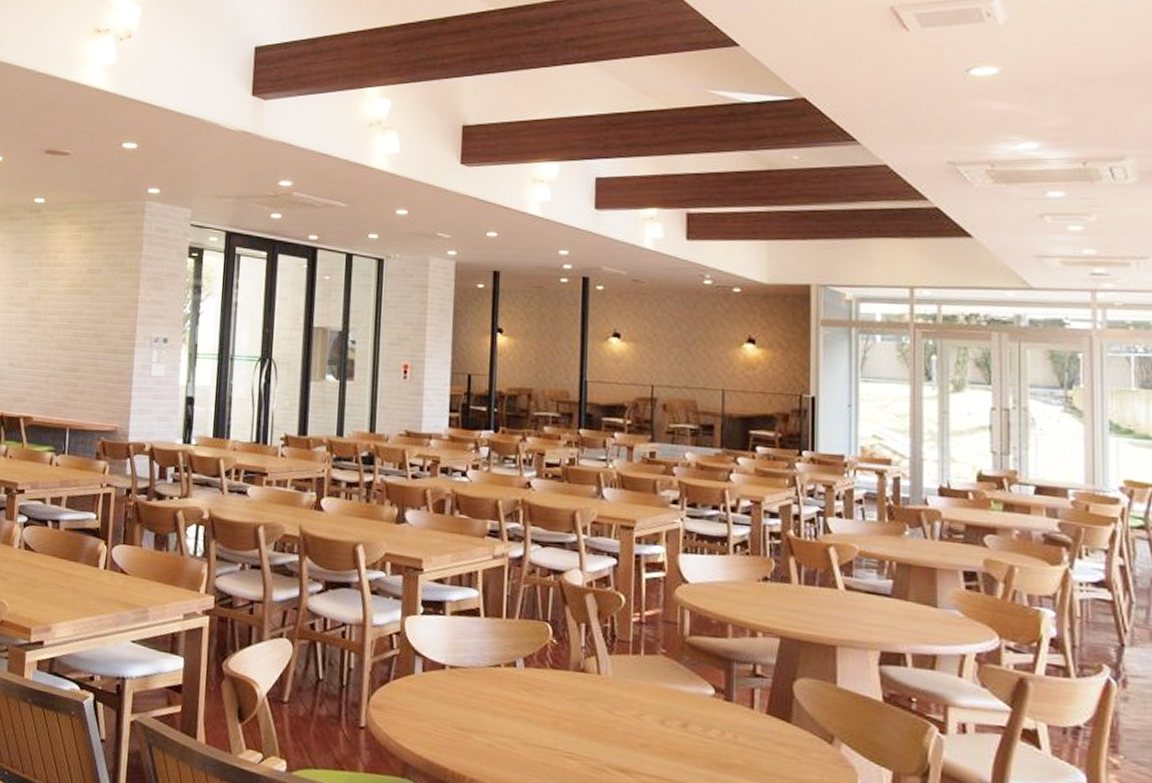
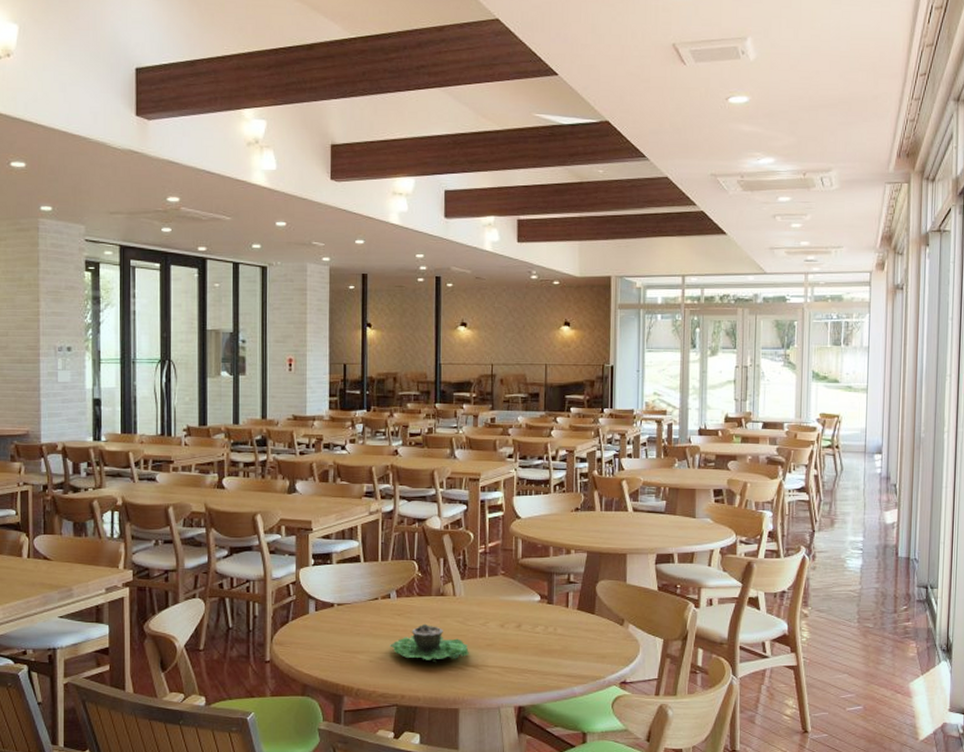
succulent planter: none [513,705,617,761] -> present [390,623,469,664]

